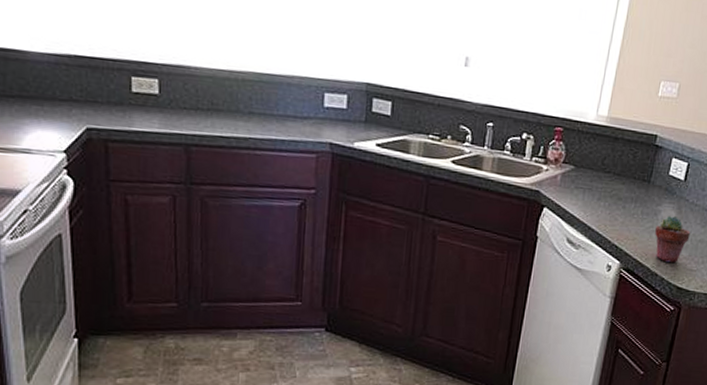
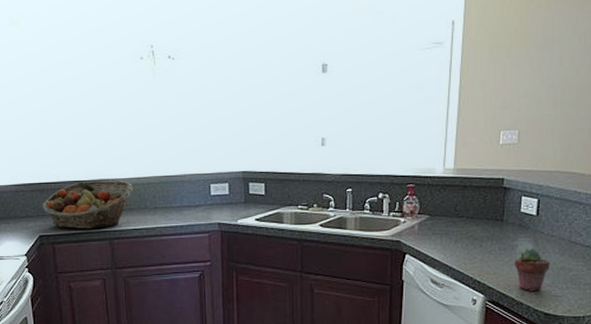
fruit basket: none [93,64,224,129] -> present [42,181,134,229]

